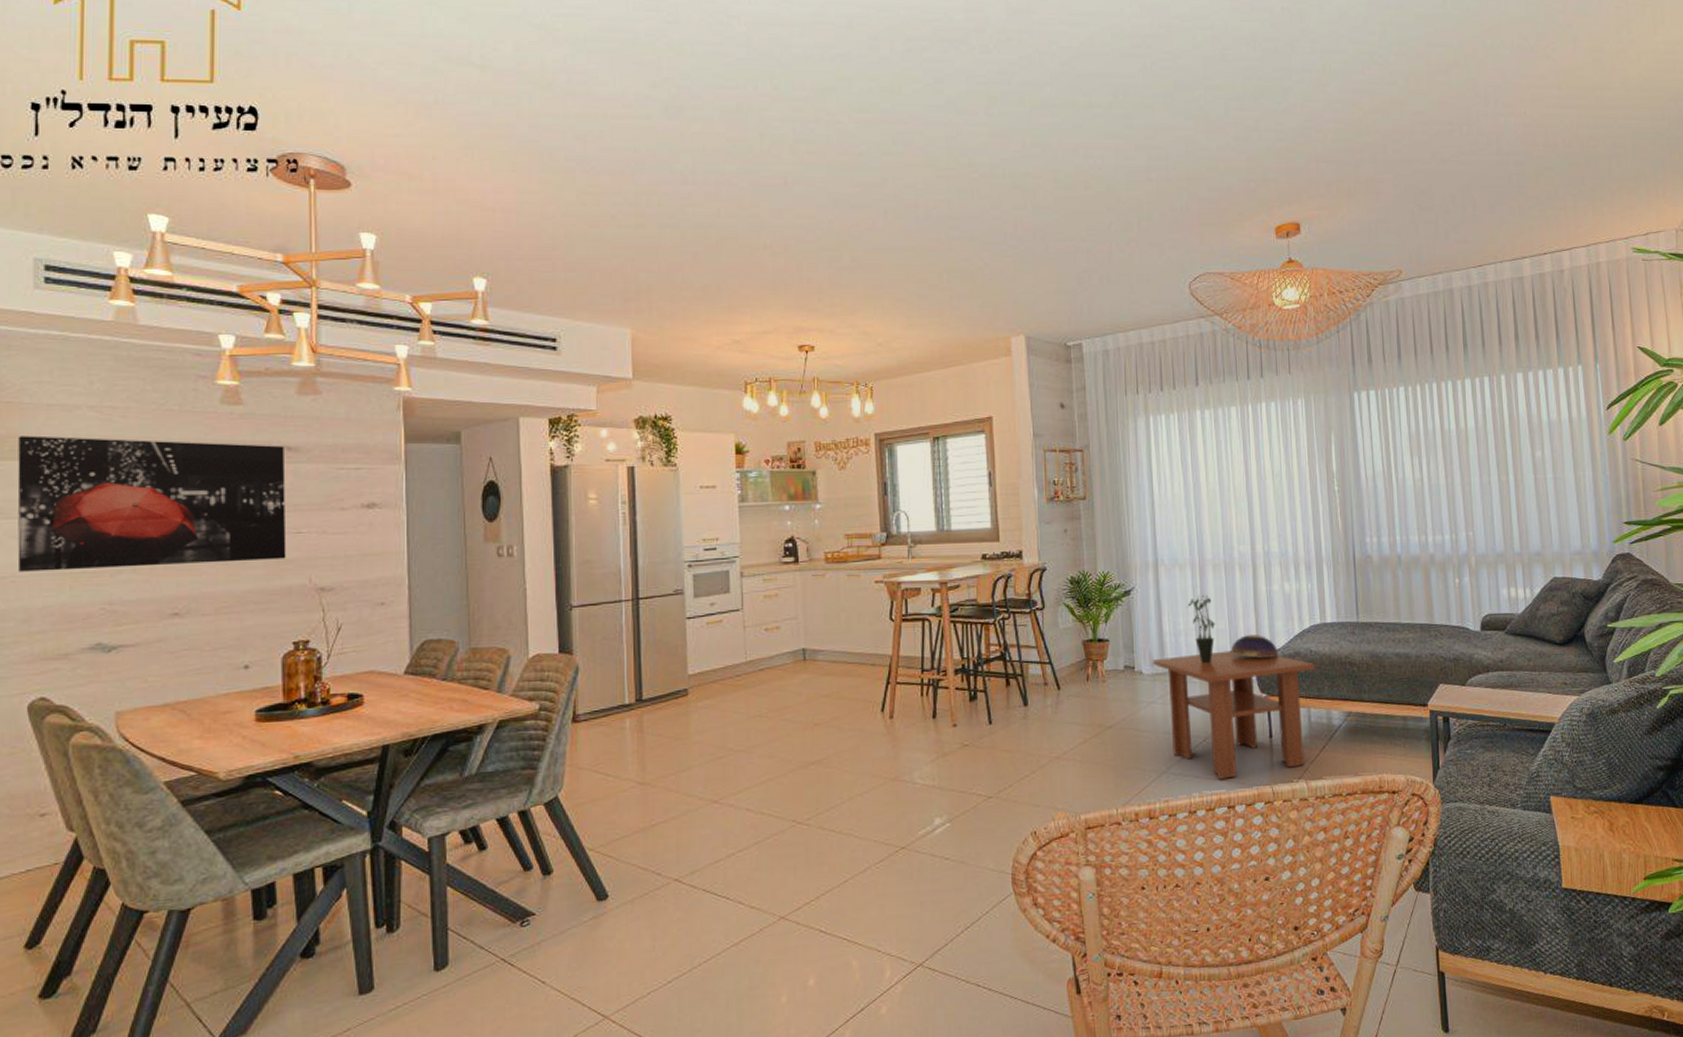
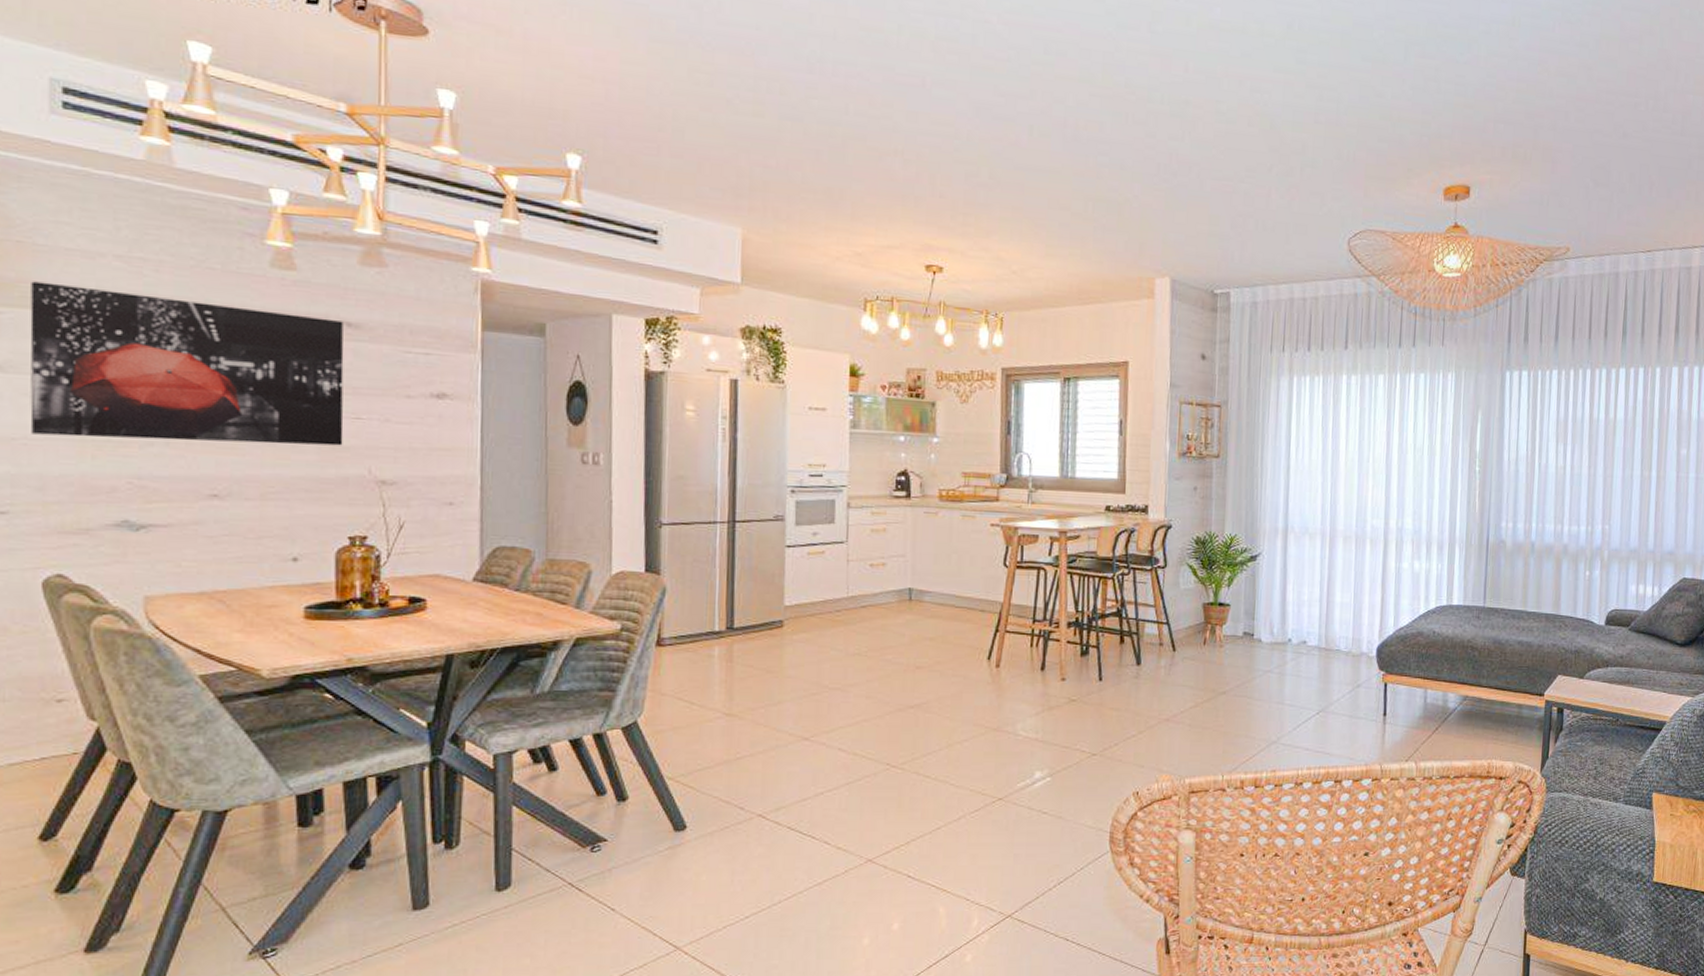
coffee table: present [1153,651,1315,779] -> none [1273,625,1437,753]
potted plant: present [1187,594,1215,663] -> none [1313,566,1340,636]
decorative bowl: present [1230,634,1278,658] -> none [1353,610,1401,636]

